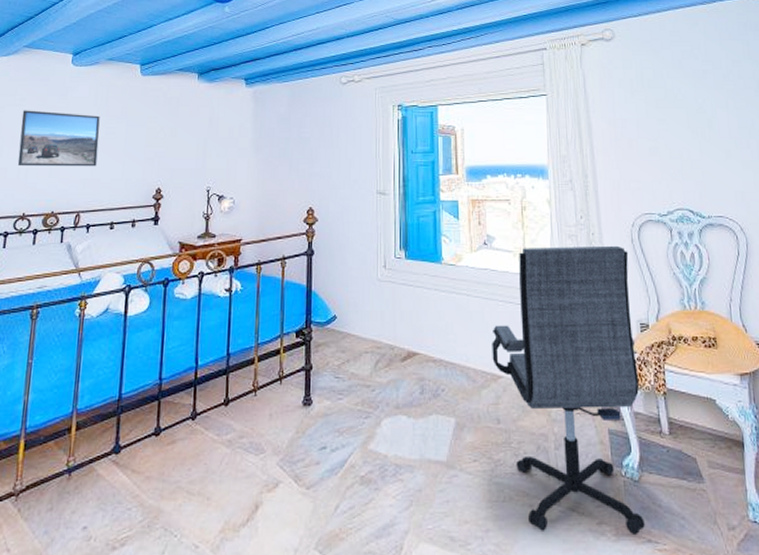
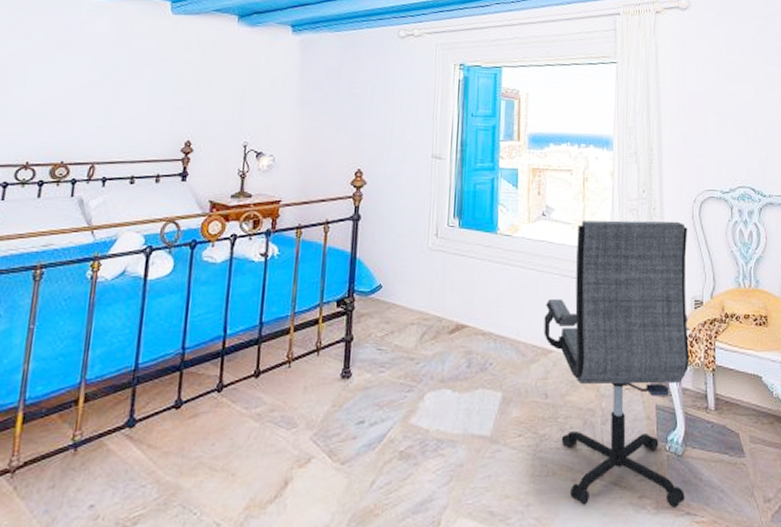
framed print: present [17,110,100,167] -> none [20,45,122,114]

